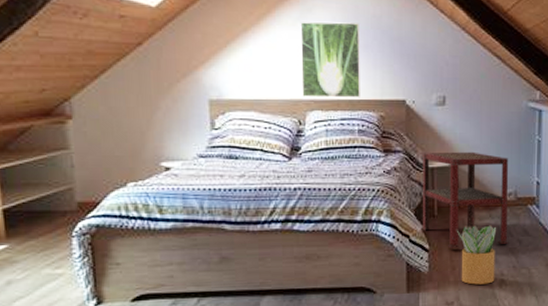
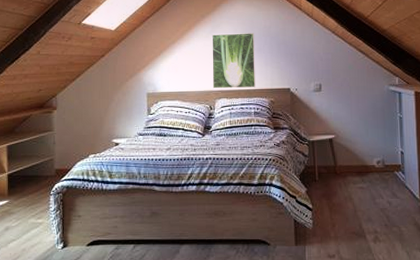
side table: present [423,151,509,249] -> none [305,127,380,208]
potted plant: present [456,225,497,285] -> none [334,188,370,240]

